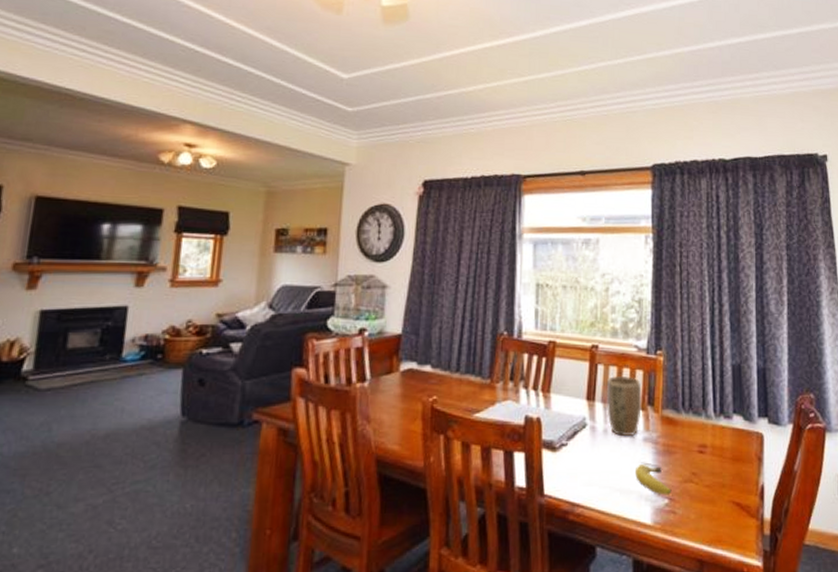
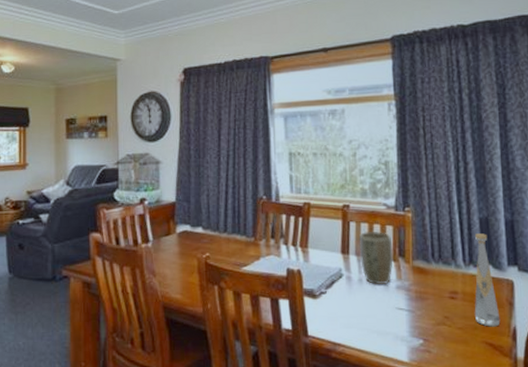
fruit: present [634,465,672,495] -> none [389,310,426,336]
bottle: none [722,382,749,485] -> present [474,233,501,327]

